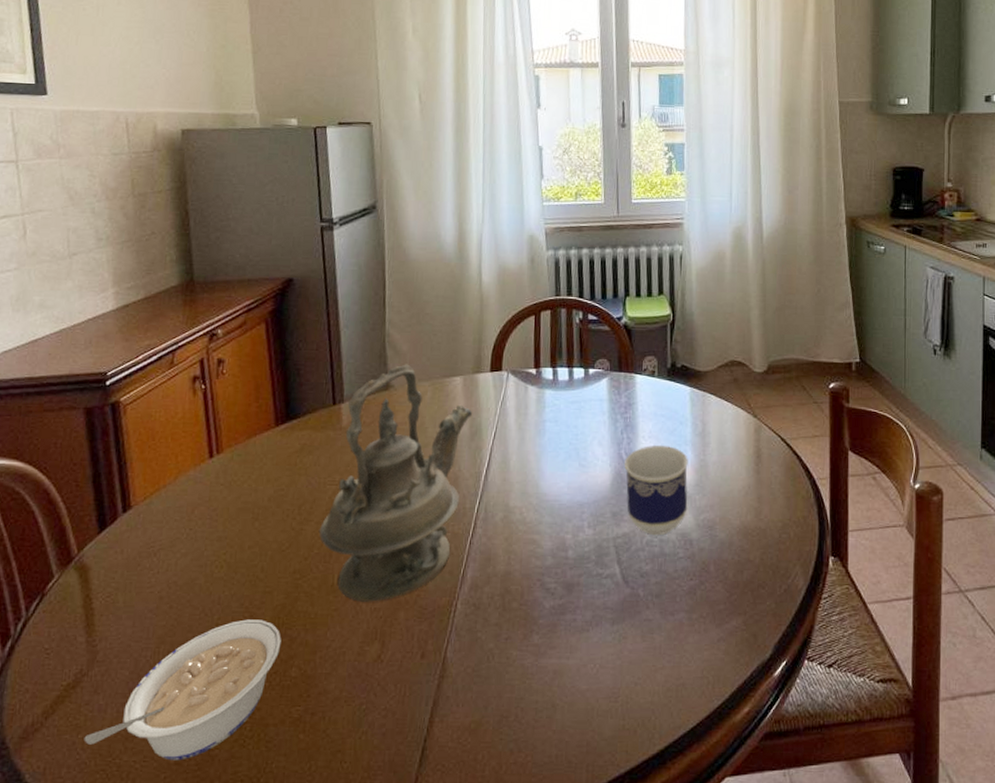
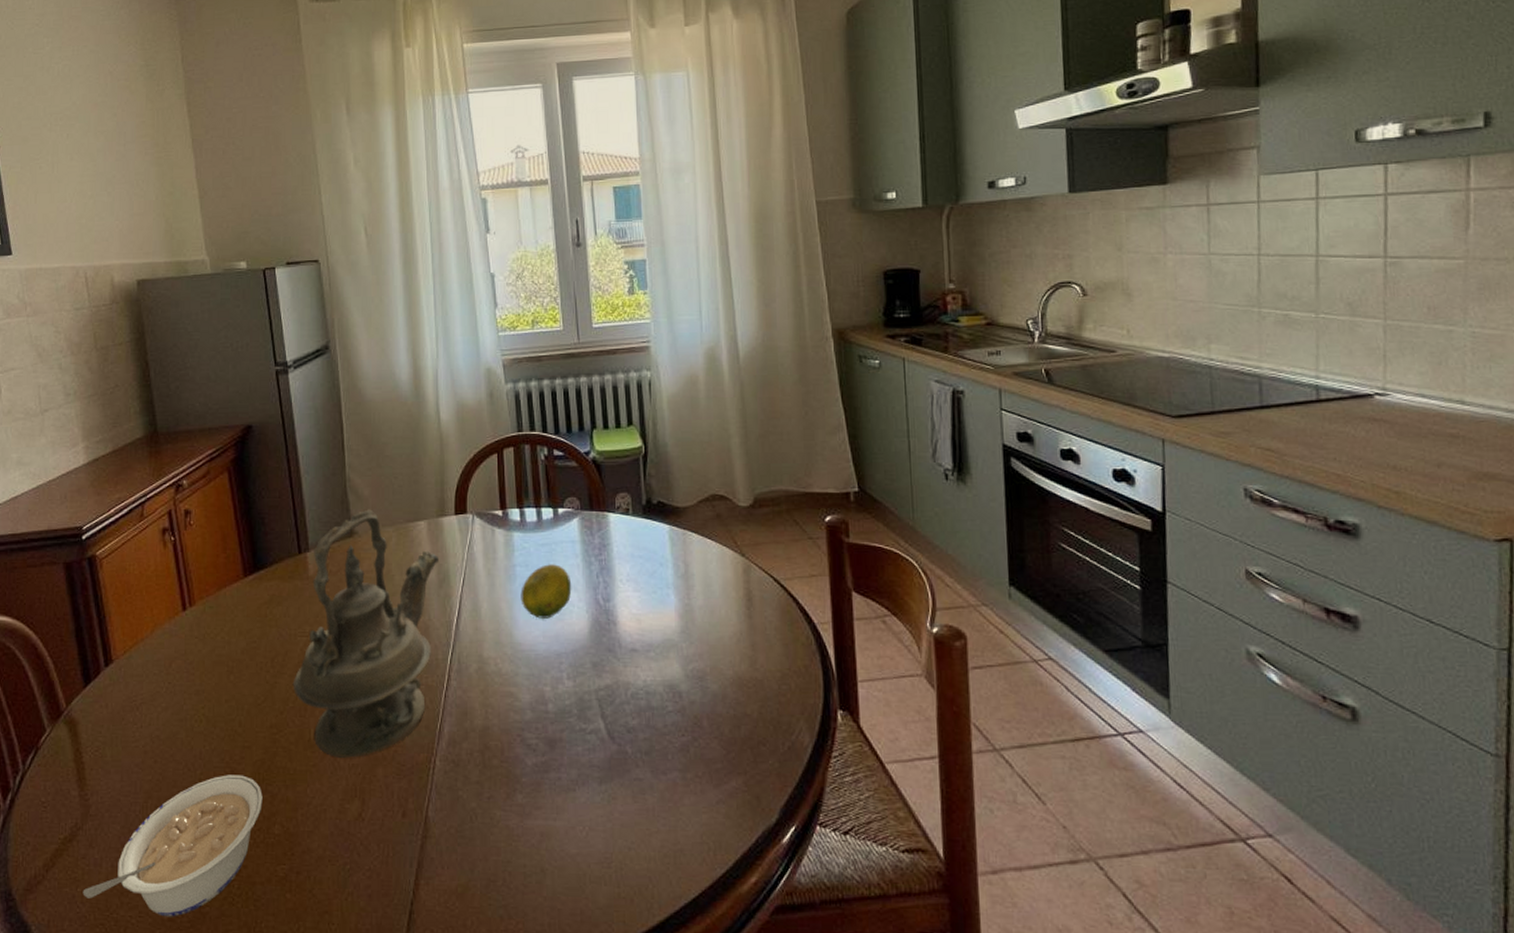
fruit: none [548,420,598,471] -> present [520,564,572,619]
cup: present [624,445,688,536] -> none [602,588,674,688]

